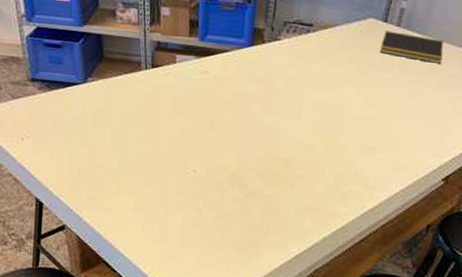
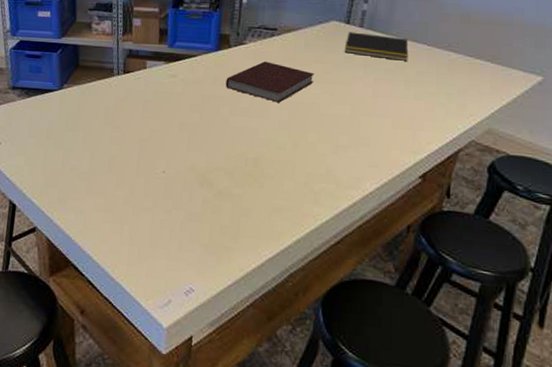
notebook: none [258,59,349,103] -> present [225,61,315,103]

